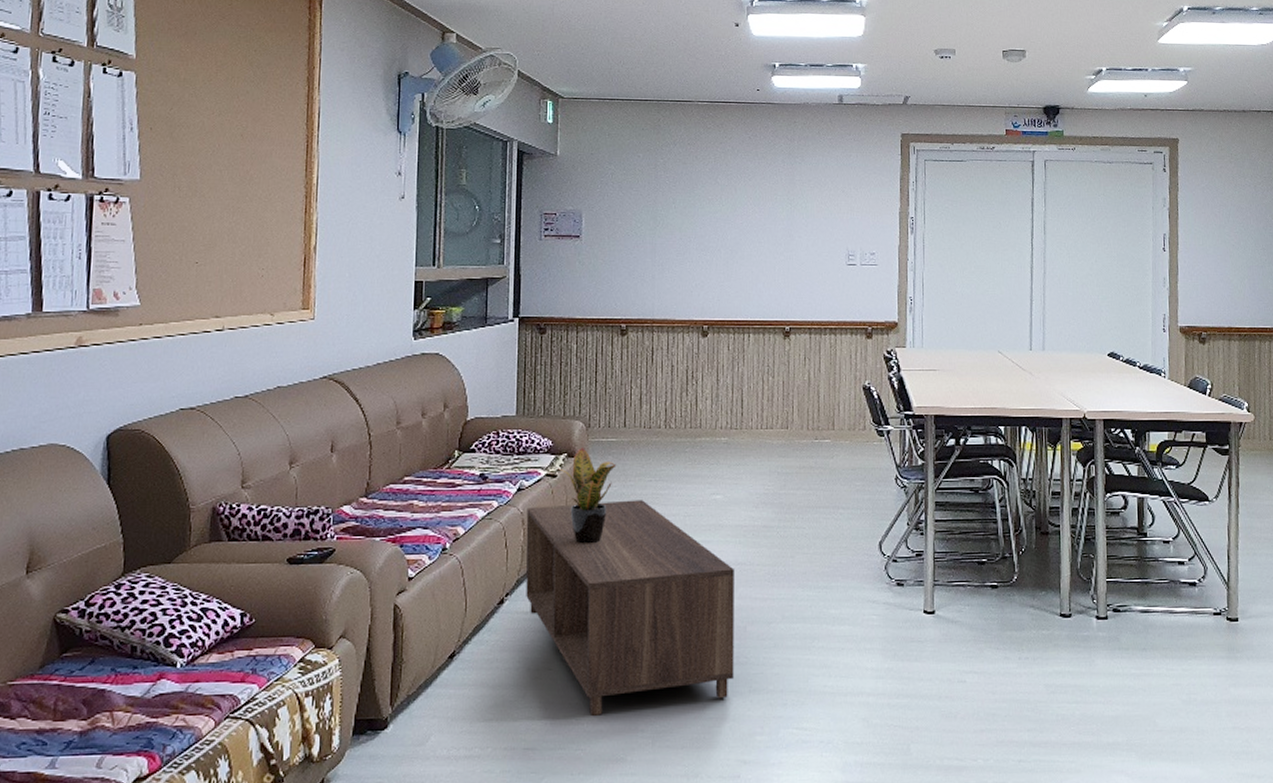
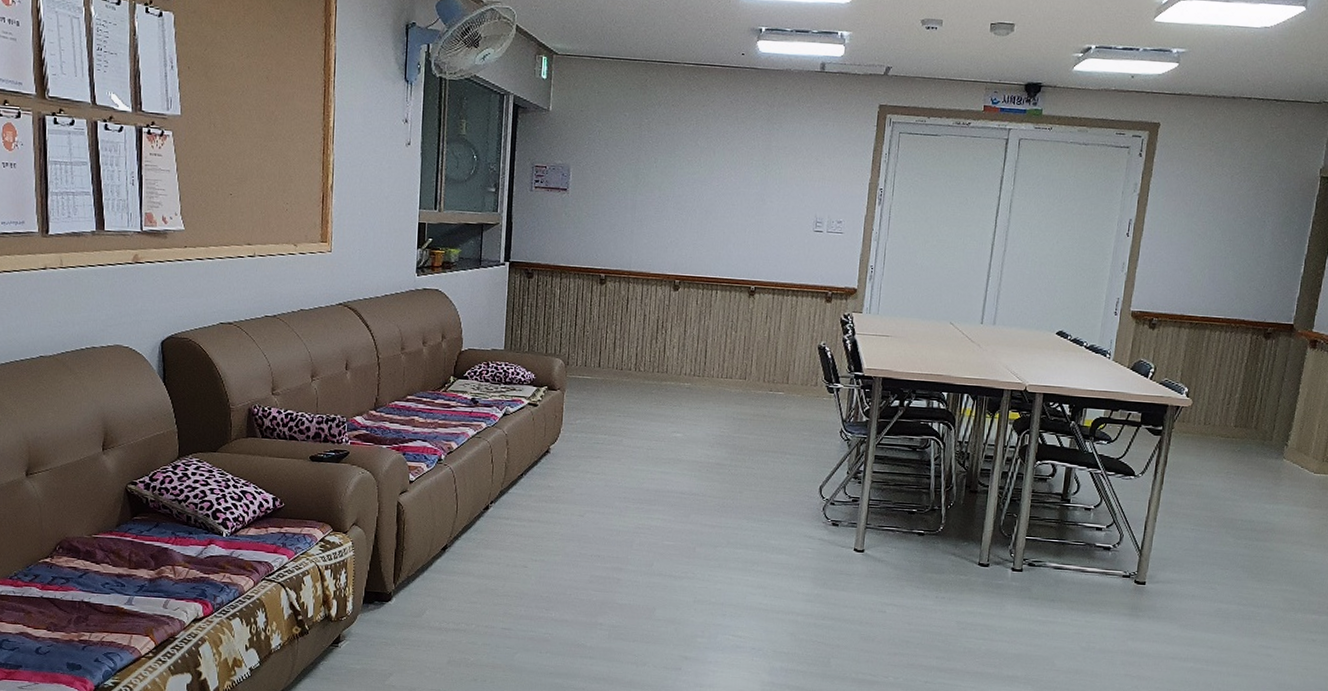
coffee table: present [525,500,734,716] -> none [507,430,688,608]
potted plant: present [555,448,617,544] -> none [536,382,590,466]

